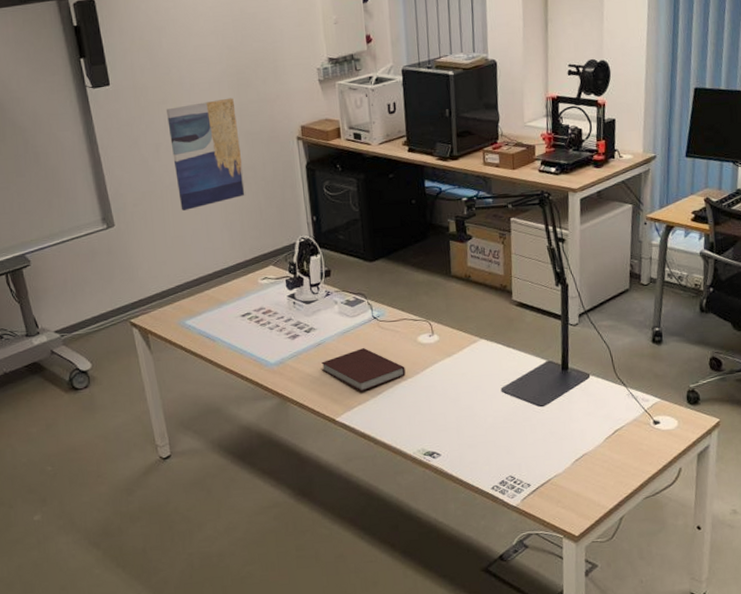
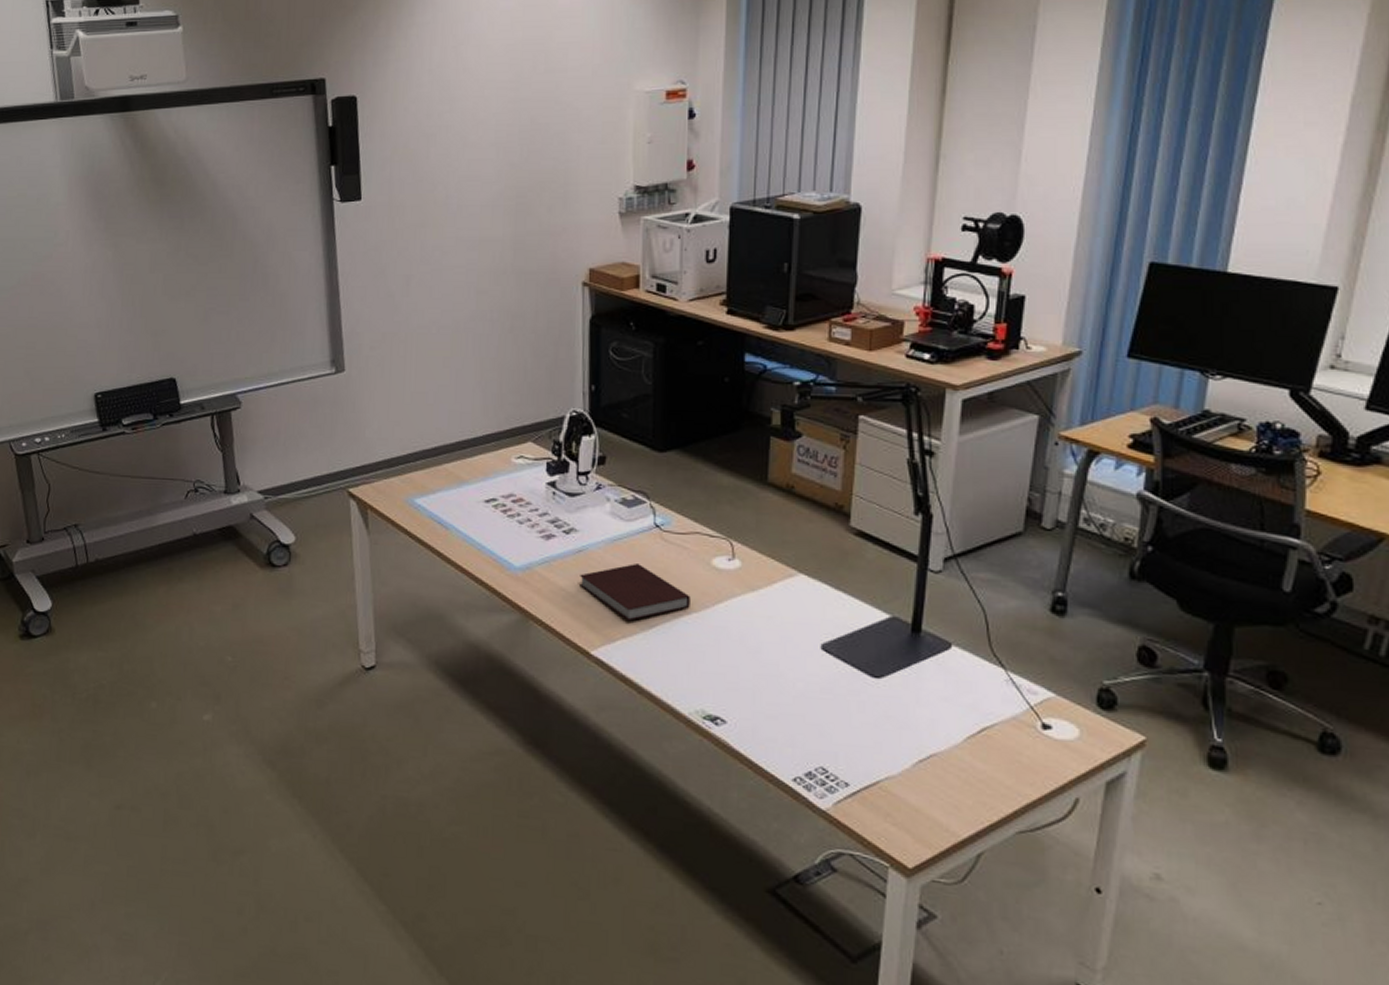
wall art: present [166,97,246,211] -> none [424,226,510,361]

